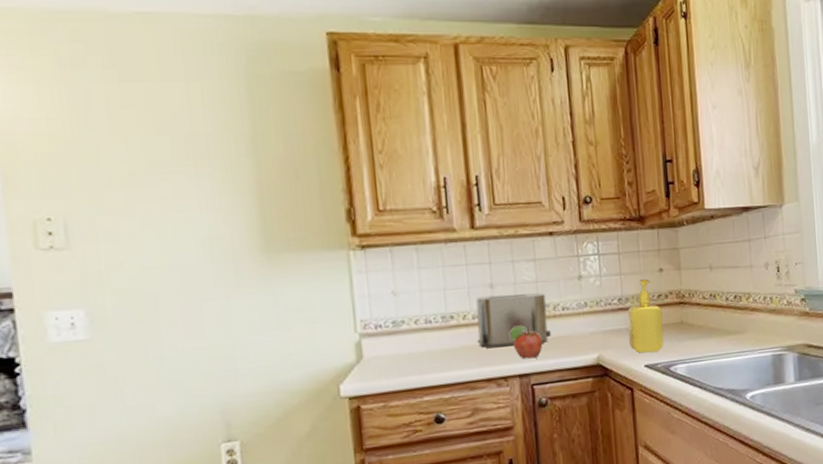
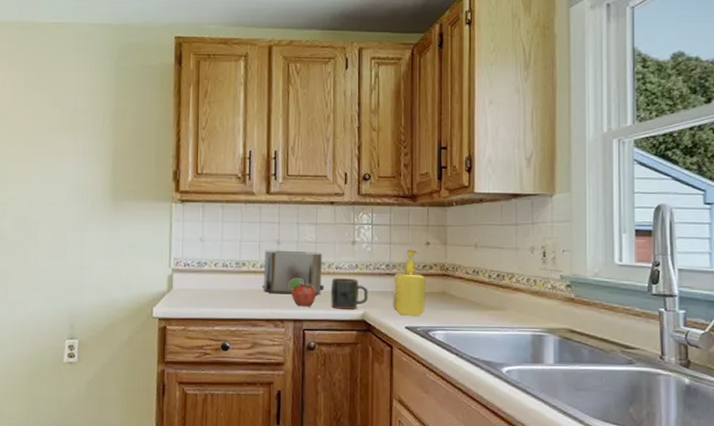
mug: none [558,318,602,356] -> present [331,277,368,309]

